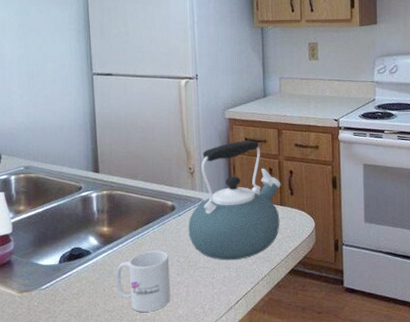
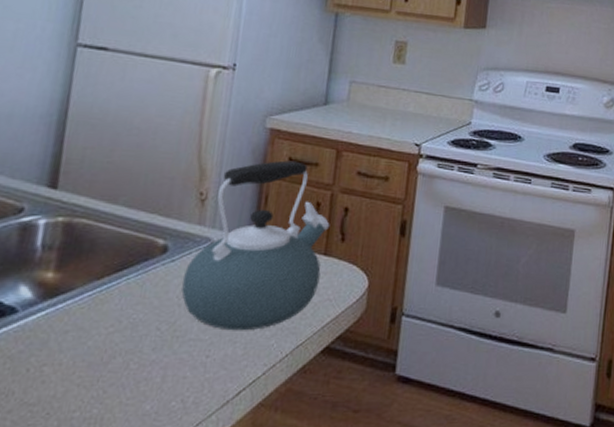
mug: present [115,250,171,312] -> none [48,311,144,406]

